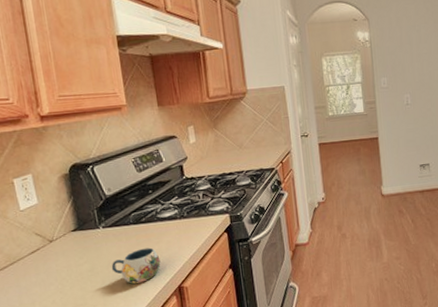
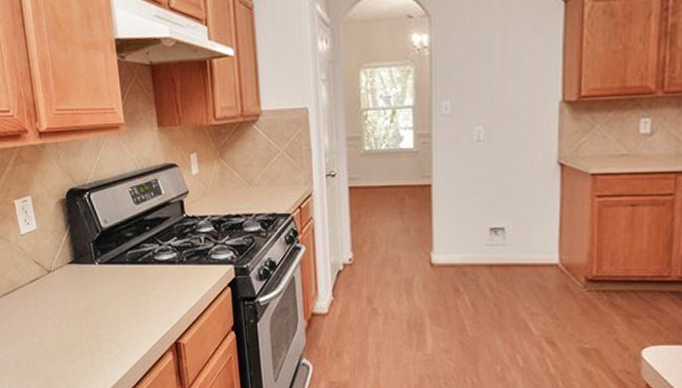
mug: present [111,247,161,284] -> none [106,293,157,331]

